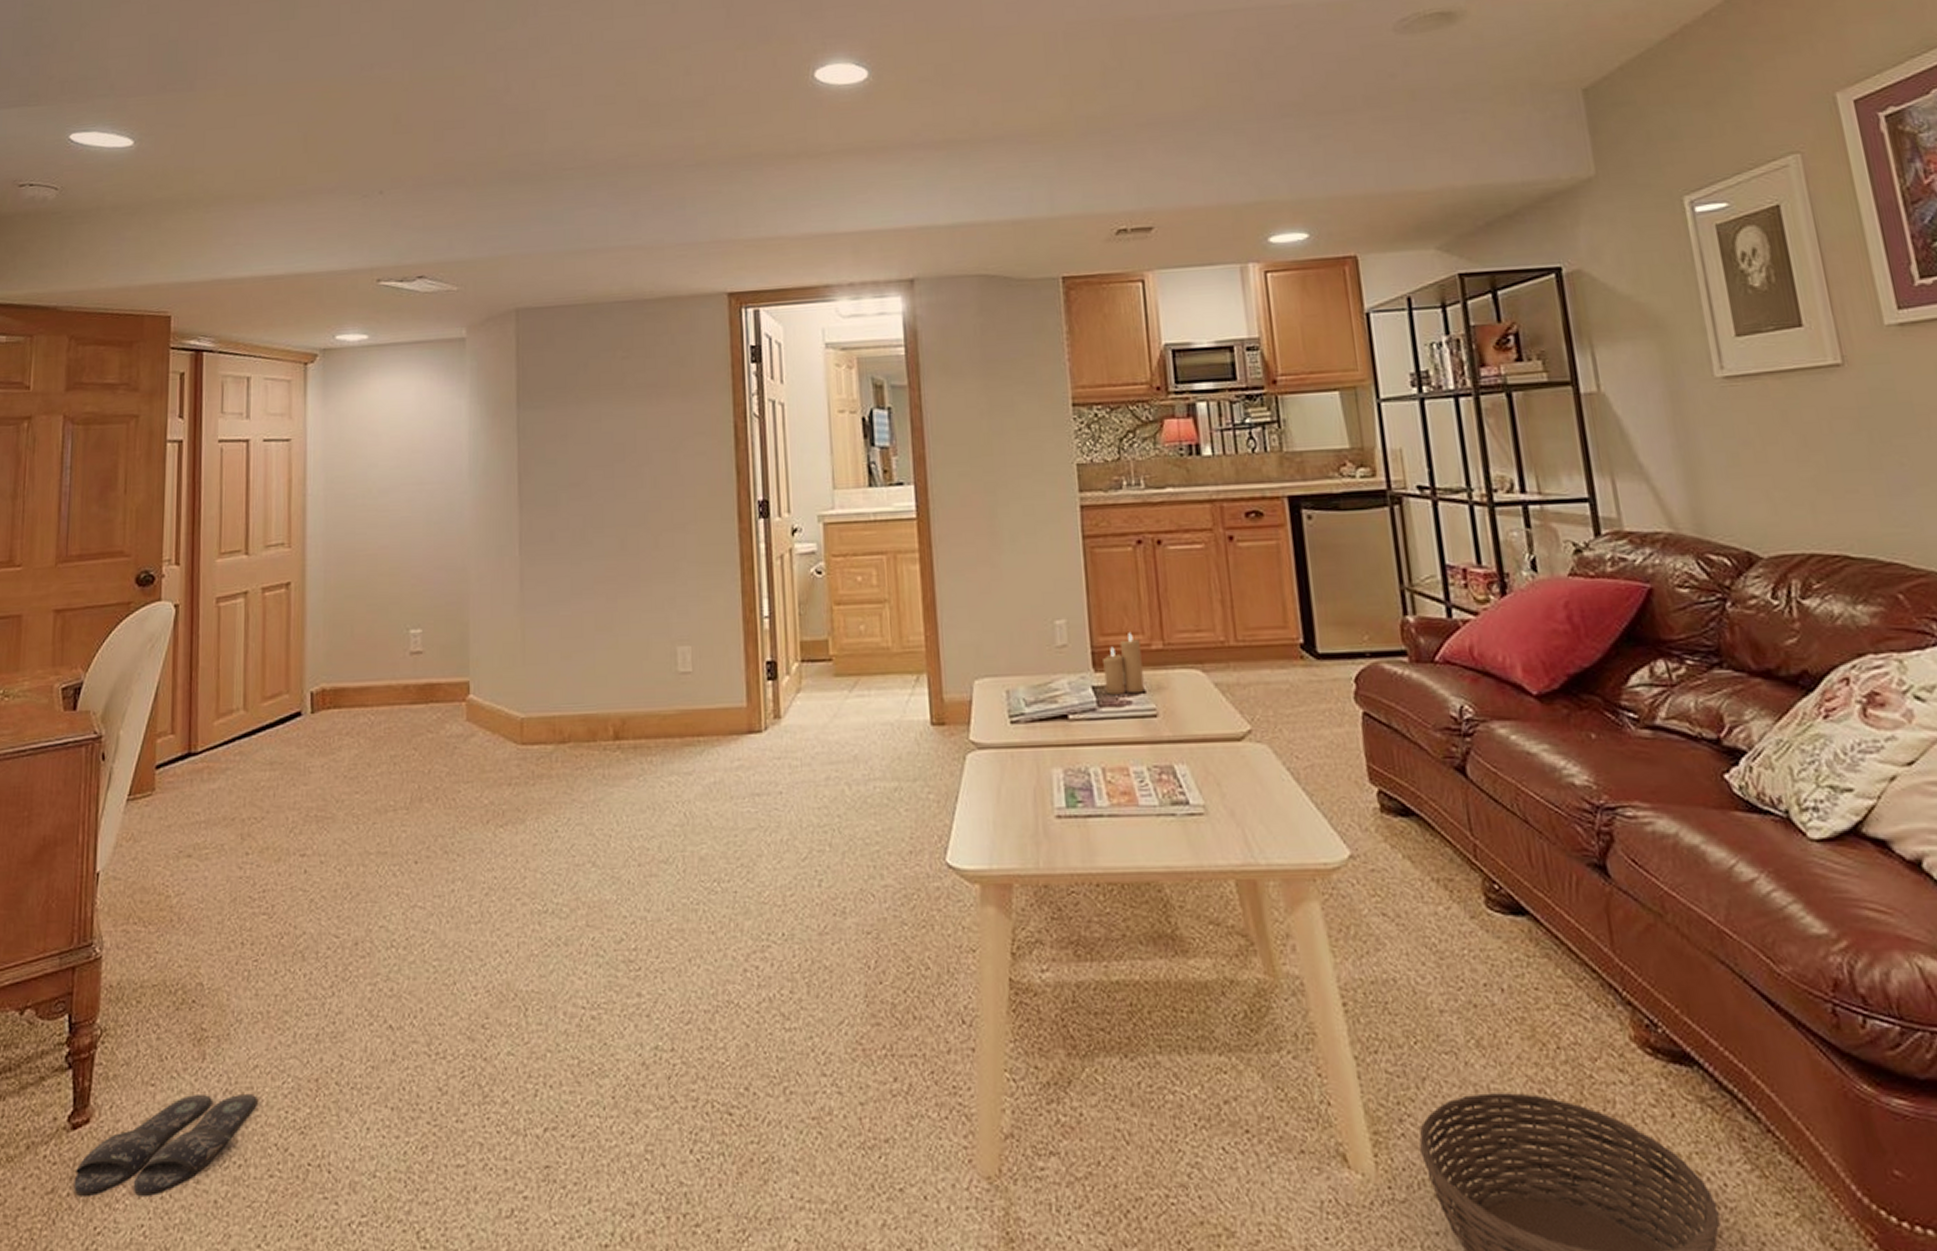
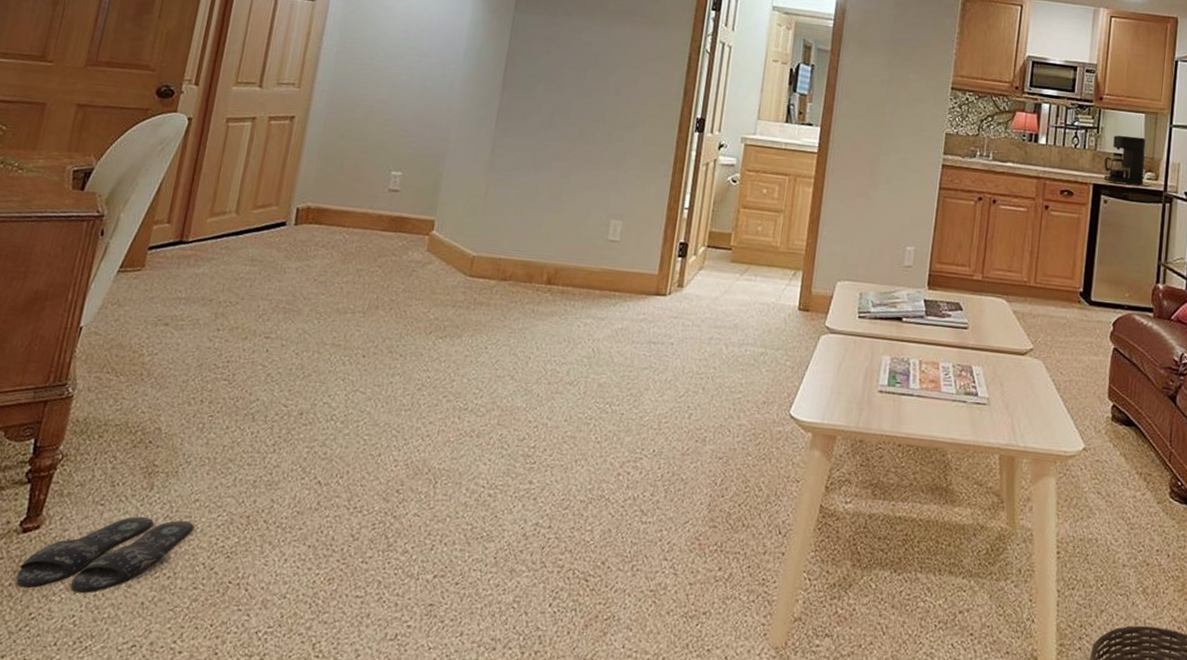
candle: present [1103,631,1145,695] -> none [933,263,966,310]
coffee maker: none [1296,423,1357,491] -> present [1104,135,1146,186]

